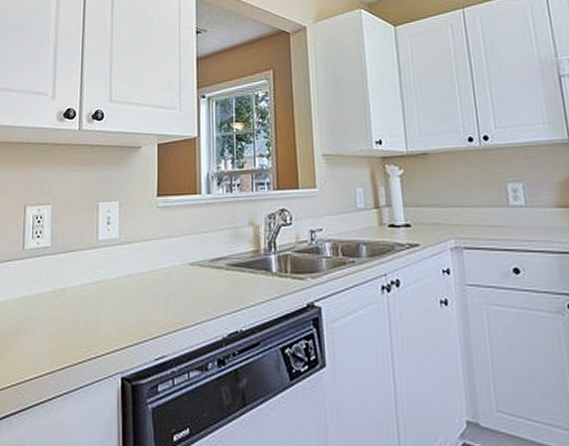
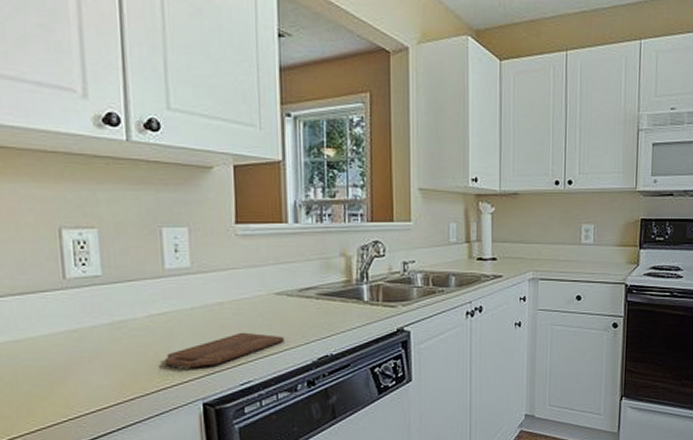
cutting board: none [93,303,196,338] -> present [166,332,284,368]

